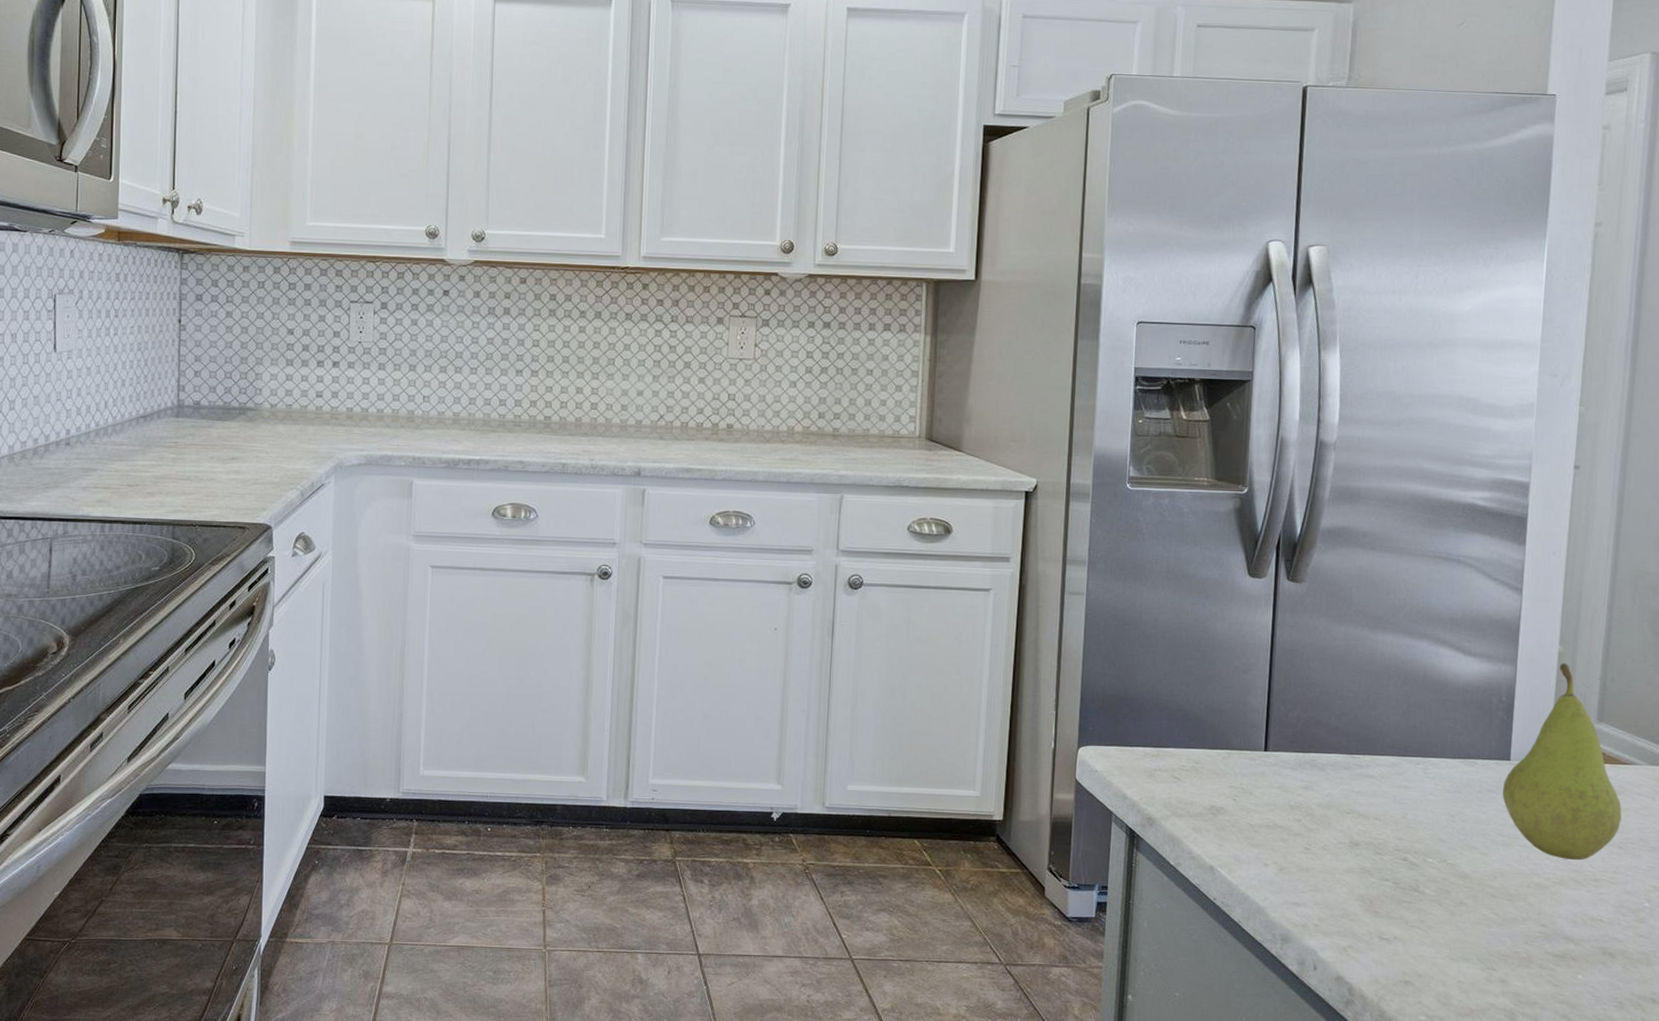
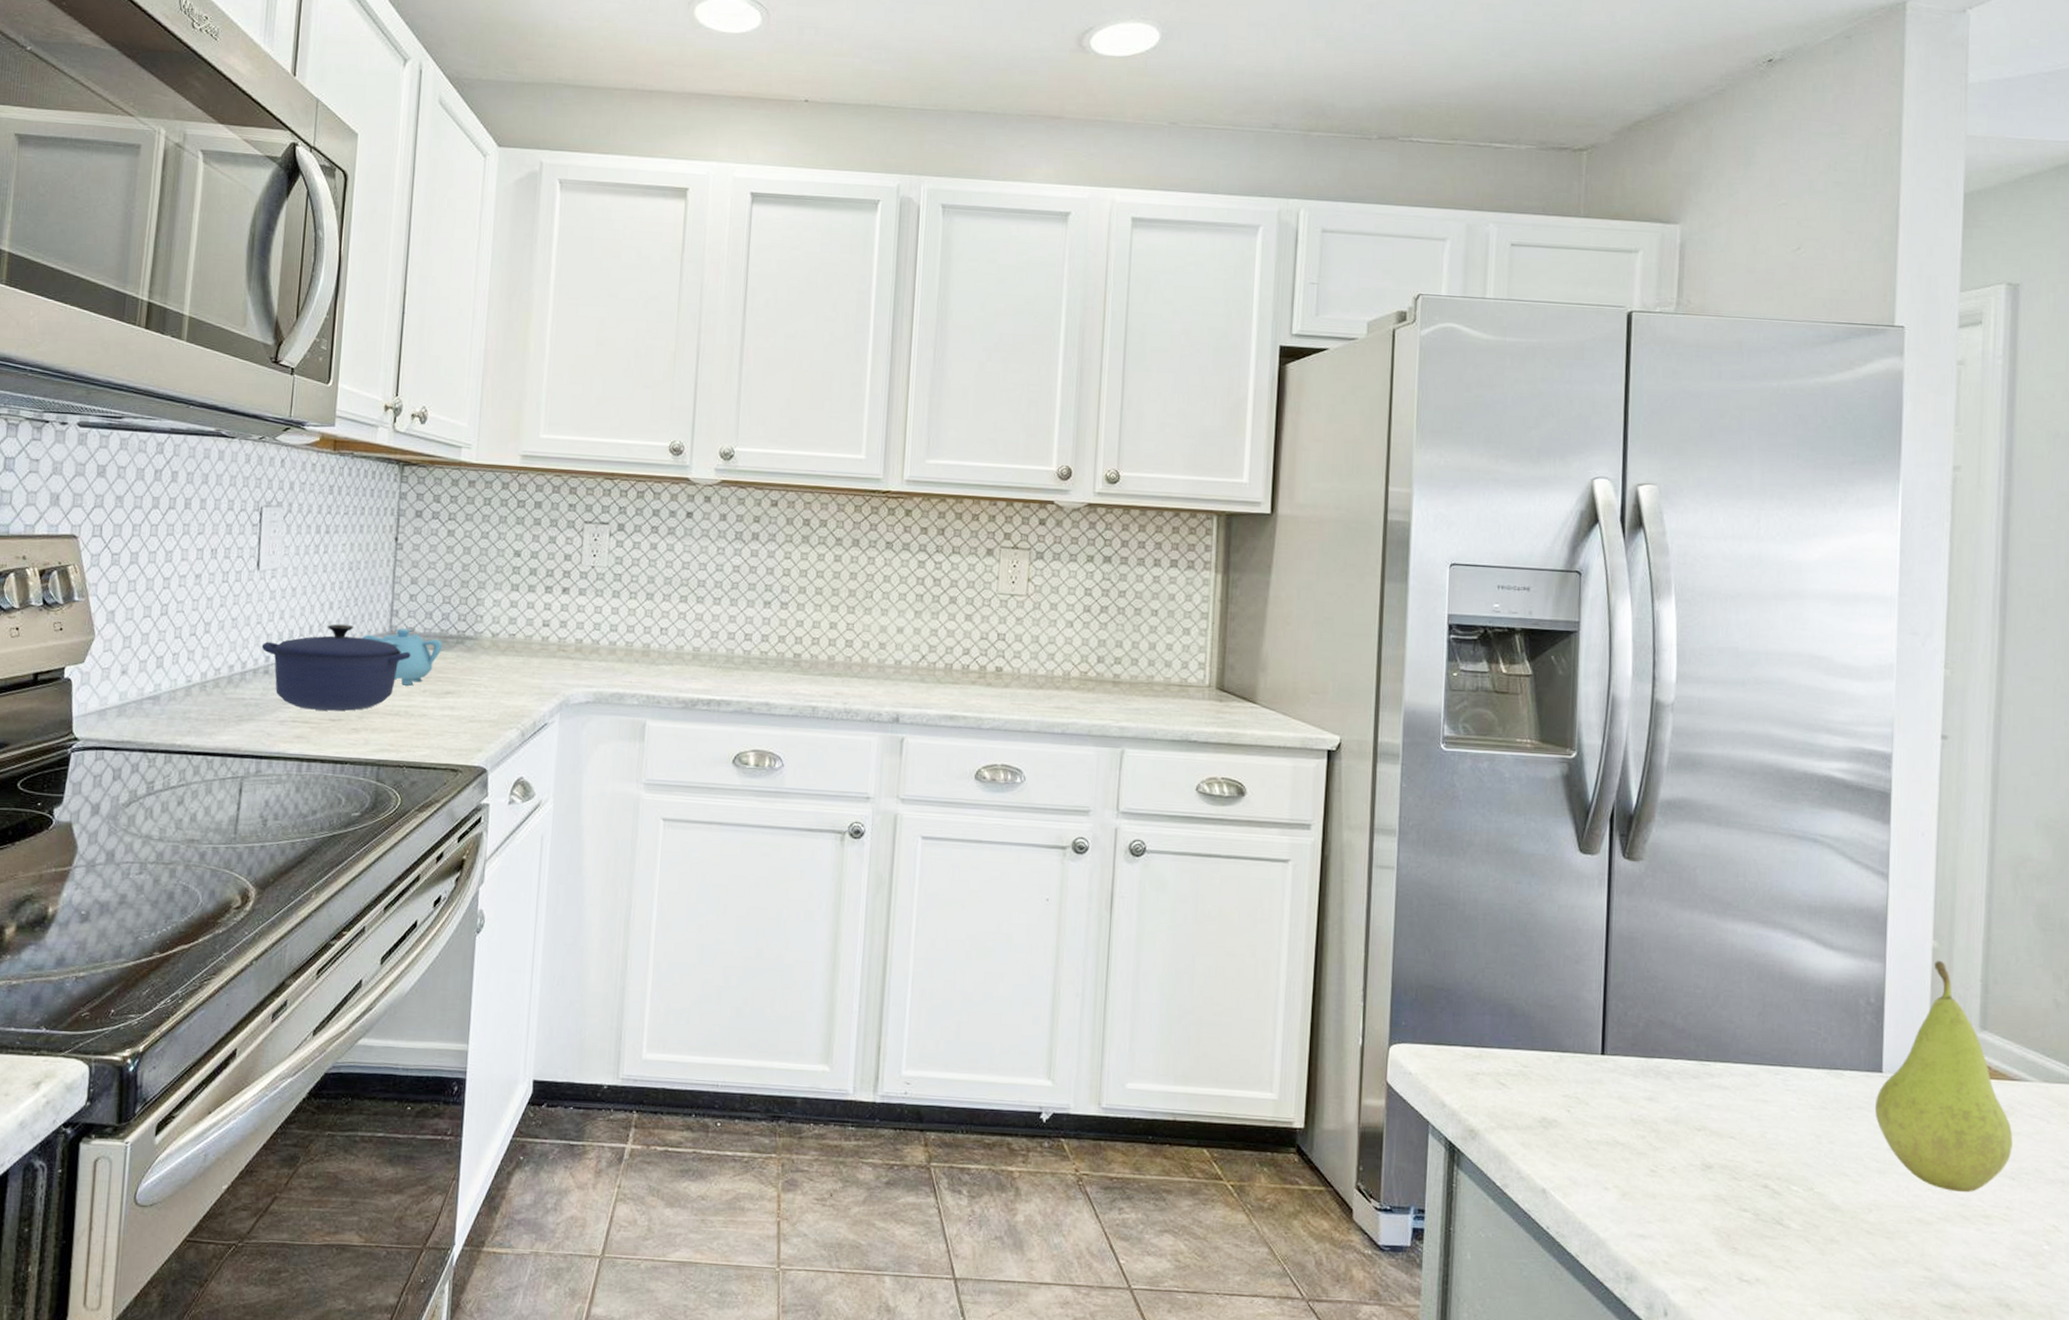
cooking pot: none [62,398,198,478] -> present [261,623,411,711]
teapot: none [153,402,227,453] -> present [362,628,443,686]

